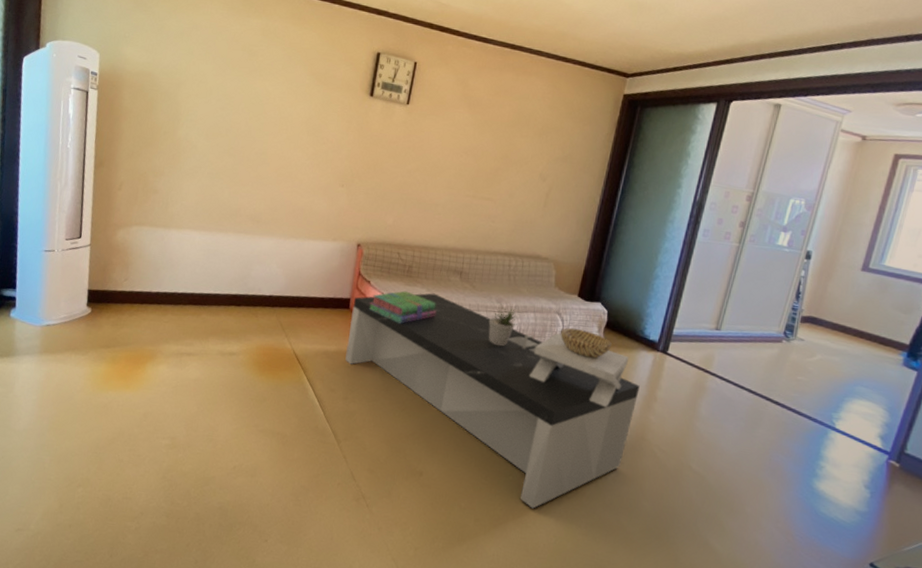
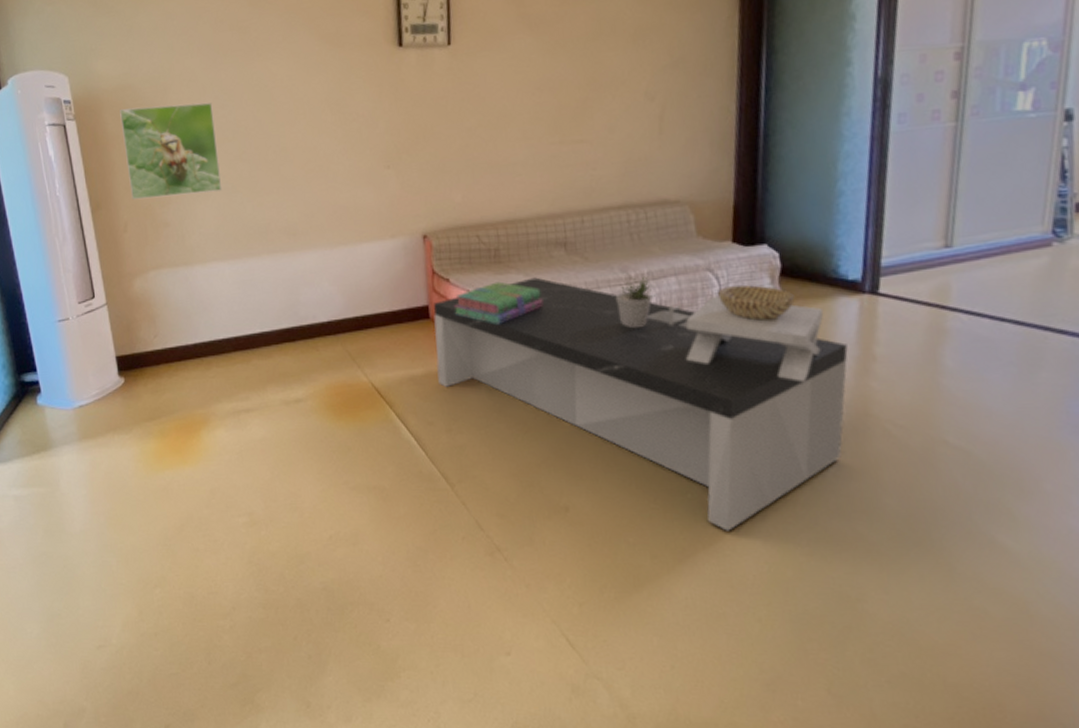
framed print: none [131,91,215,174] -> present [120,103,222,200]

